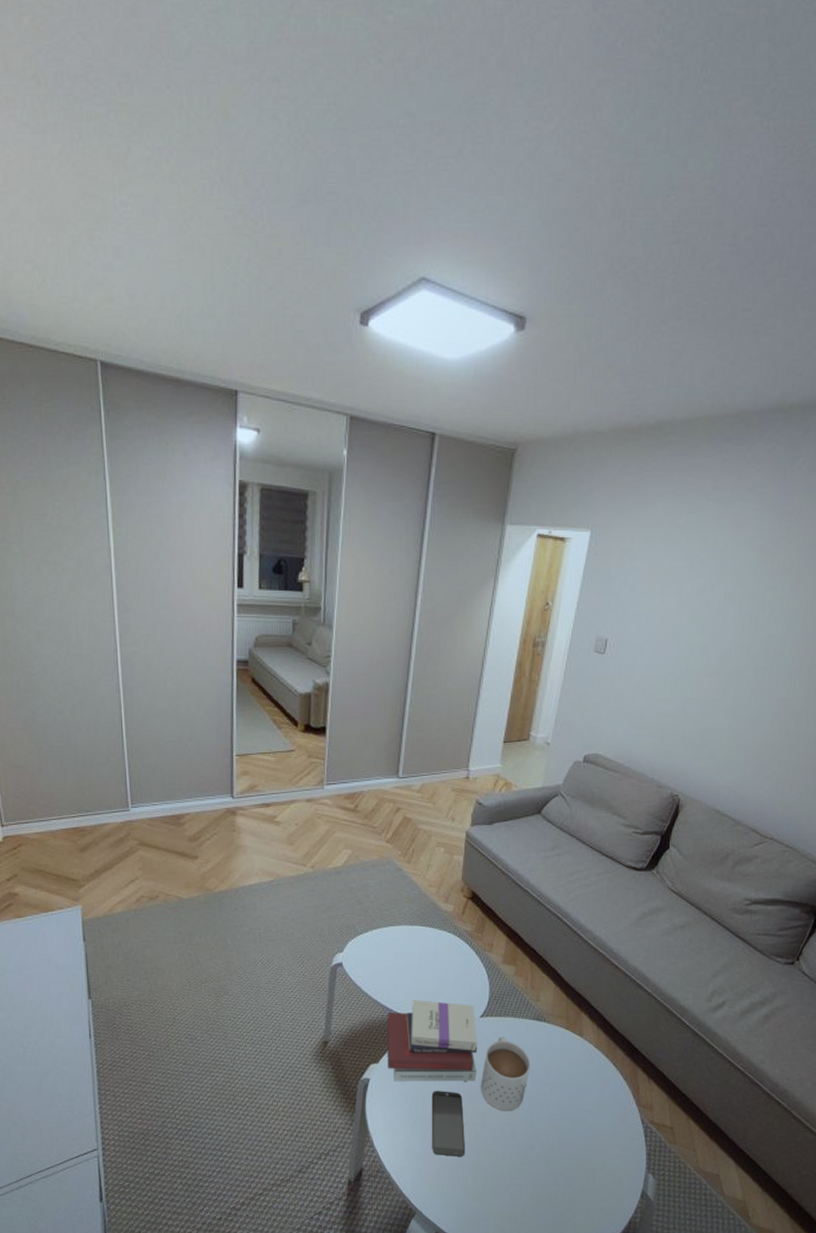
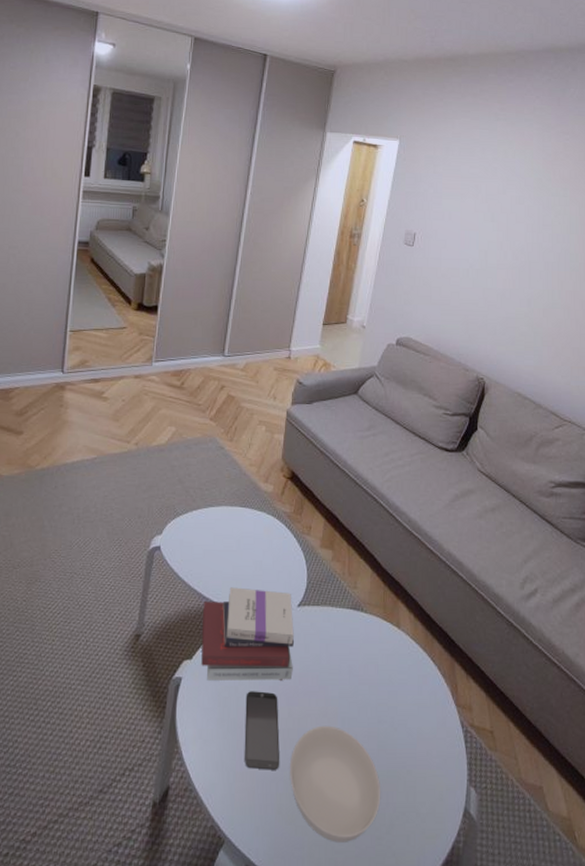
bowl: none [475,1120,562,1216] -> present [290,725,381,842]
mug: present [480,1036,530,1111] -> none [296,628,348,715]

